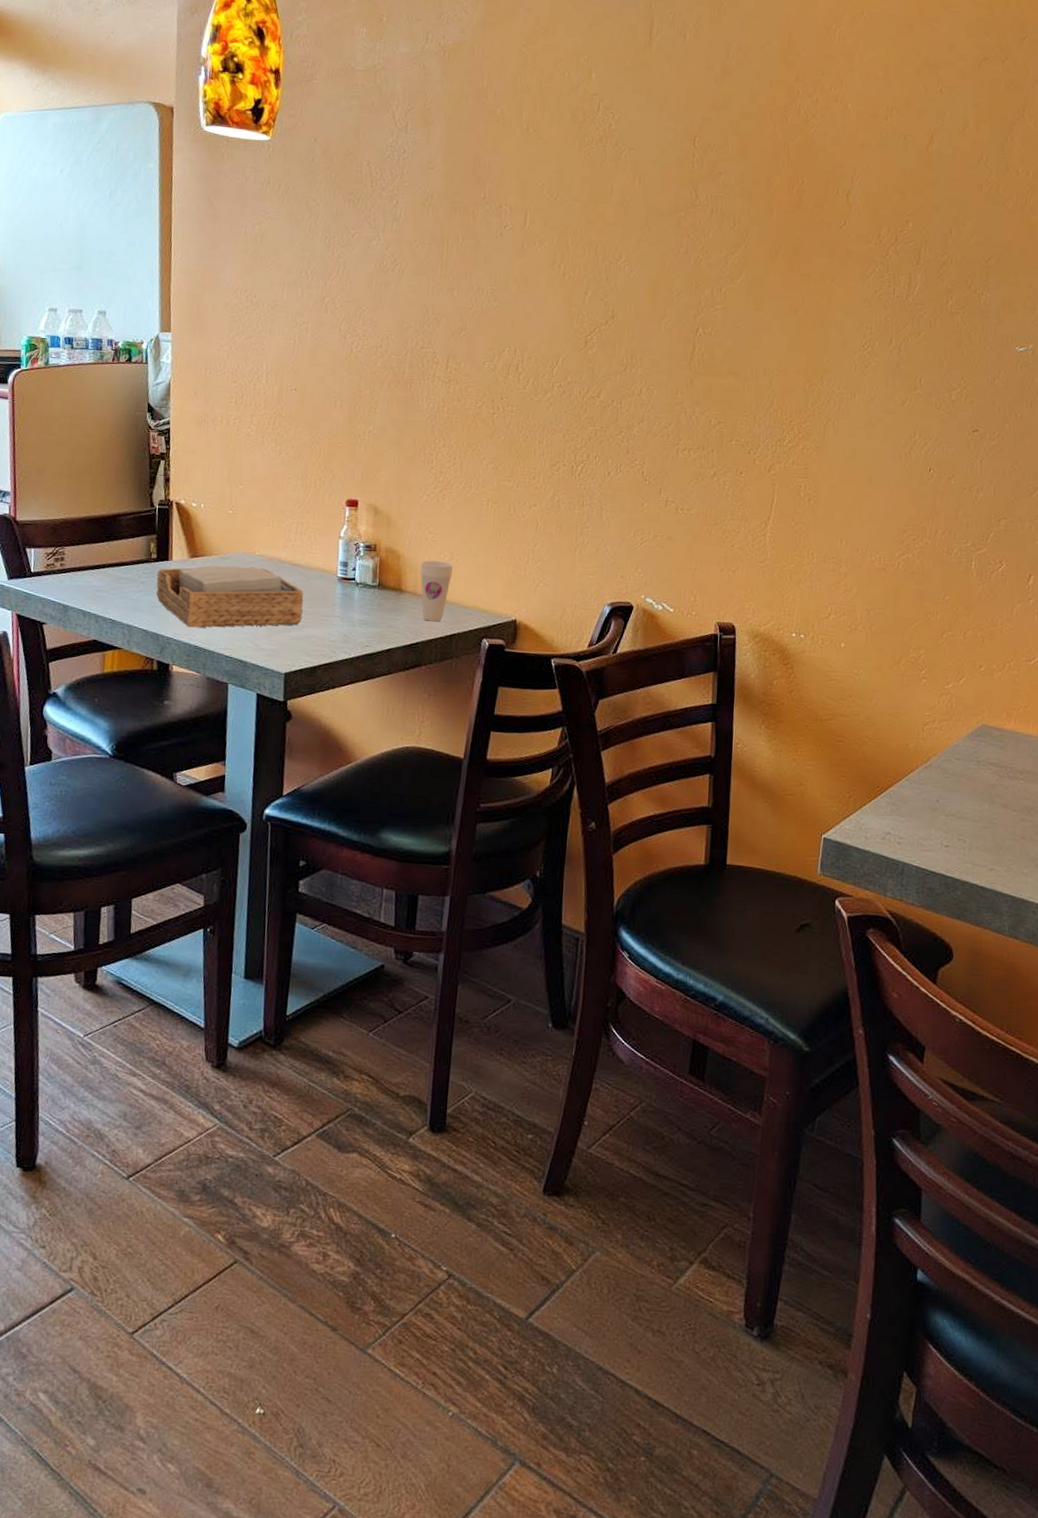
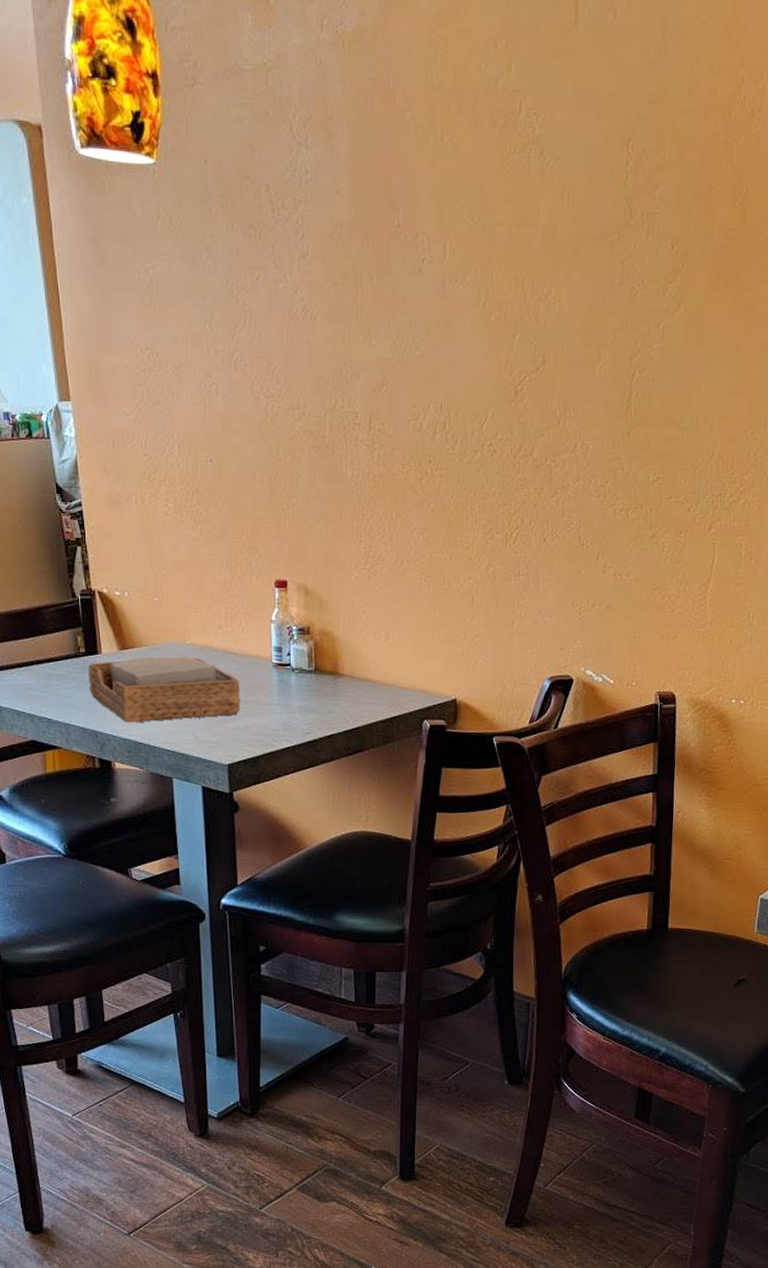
cup: present [420,560,454,622] -> none [356,641,390,705]

